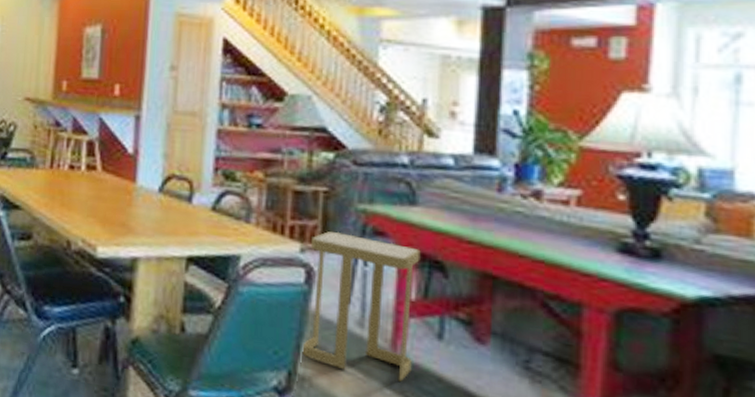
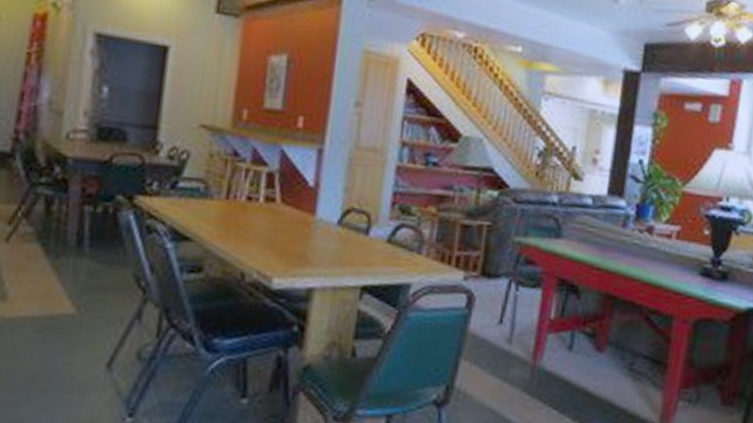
side table: present [302,231,421,382] -> none [459,261,561,388]

